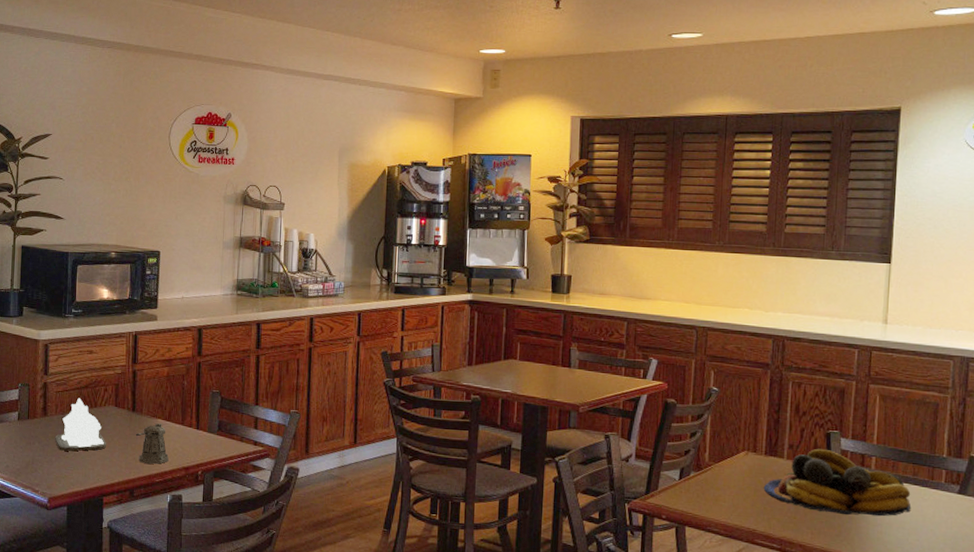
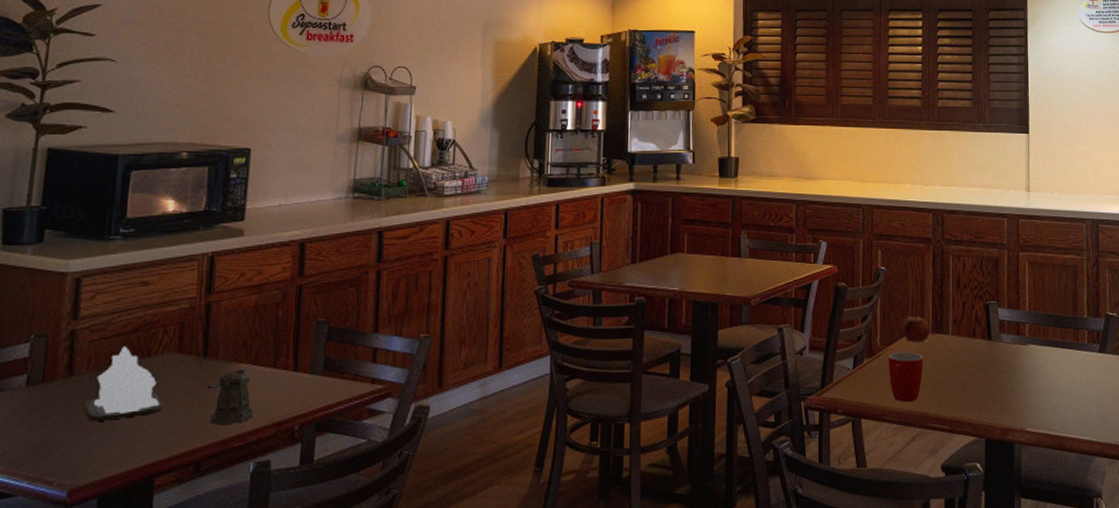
mug: none [716,469,755,518] -> present [888,351,924,403]
apple: none [733,434,764,463] -> present [902,313,931,342]
fruit bowl: present [763,448,912,517] -> none [932,320,1062,387]

